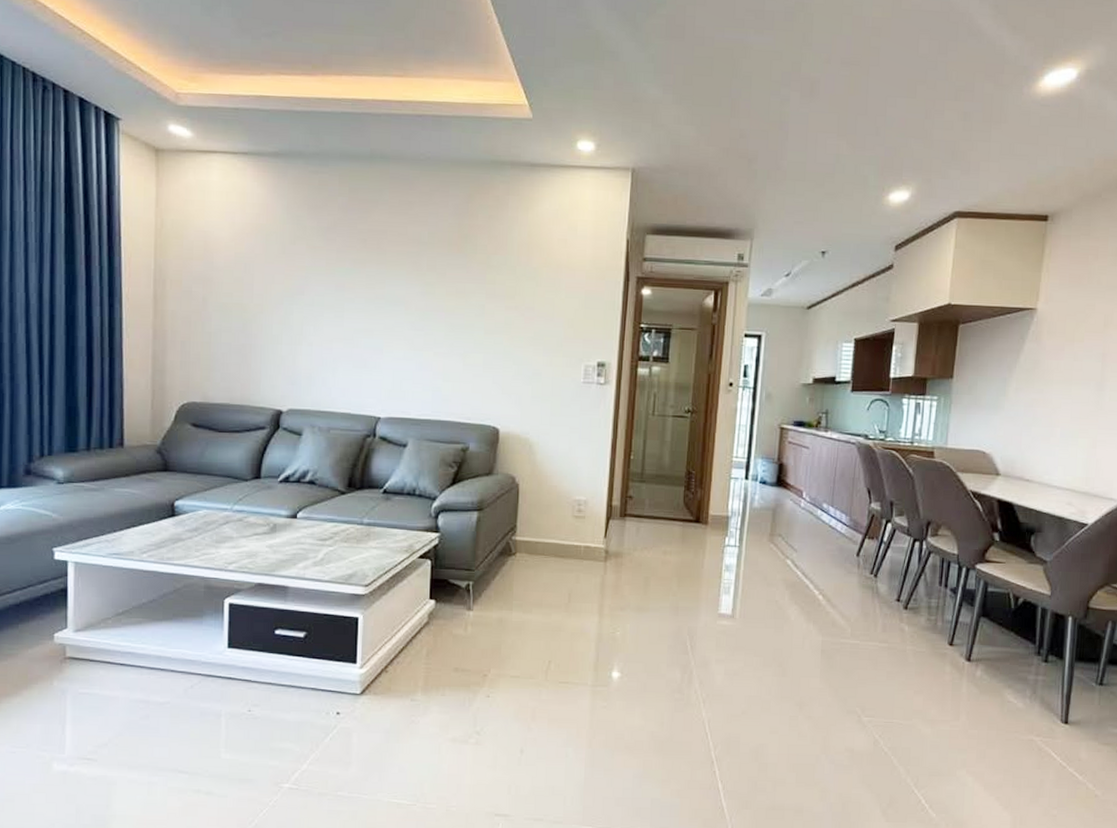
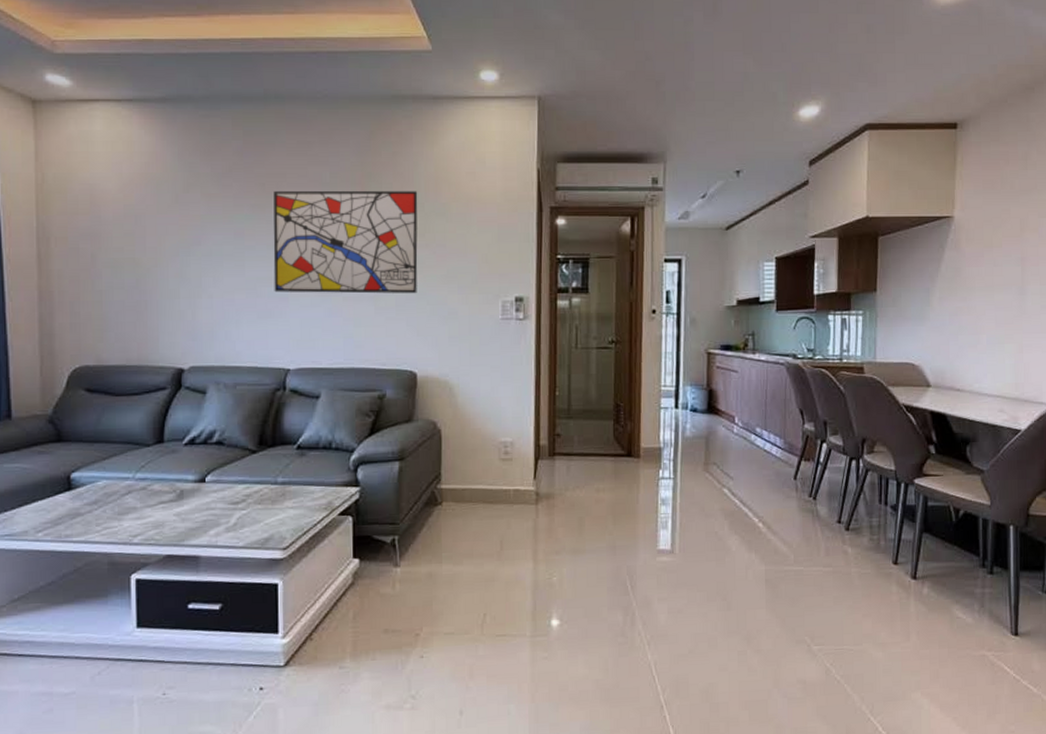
wall art: none [370,247,511,352] -> present [273,190,418,294]

